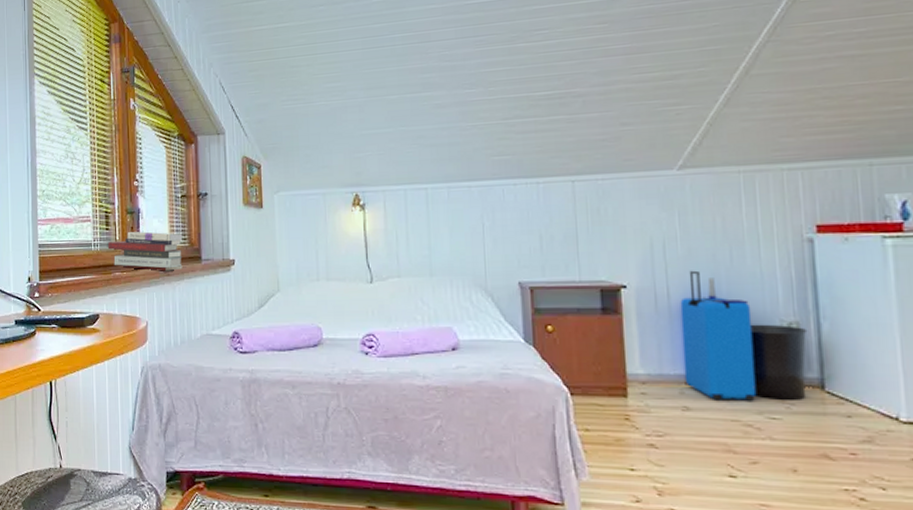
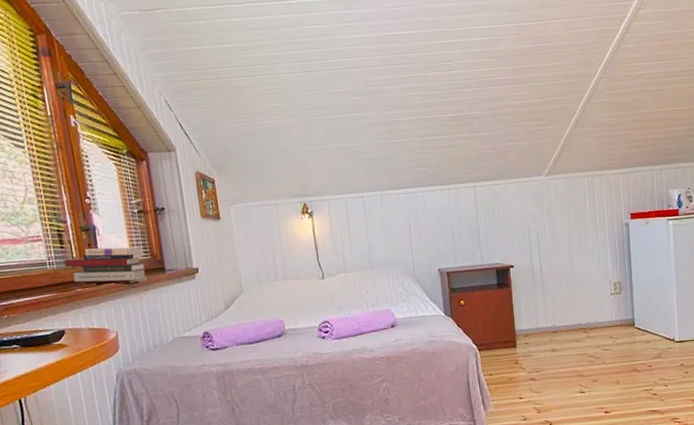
suitcase: present [680,270,757,403] -> none [548,250,596,342]
waste bin: present [750,324,808,400] -> none [592,285,625,337]

